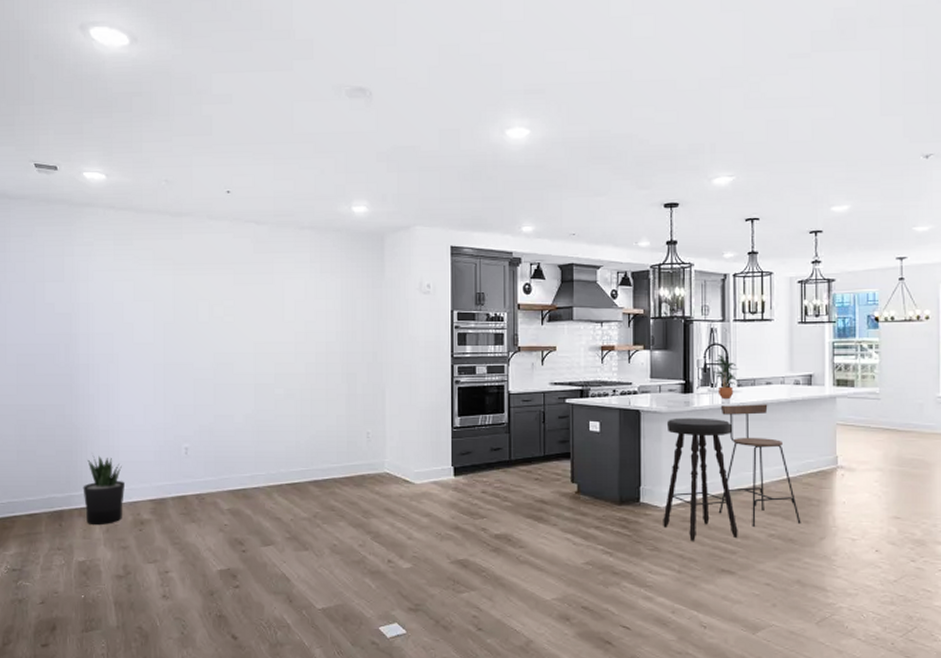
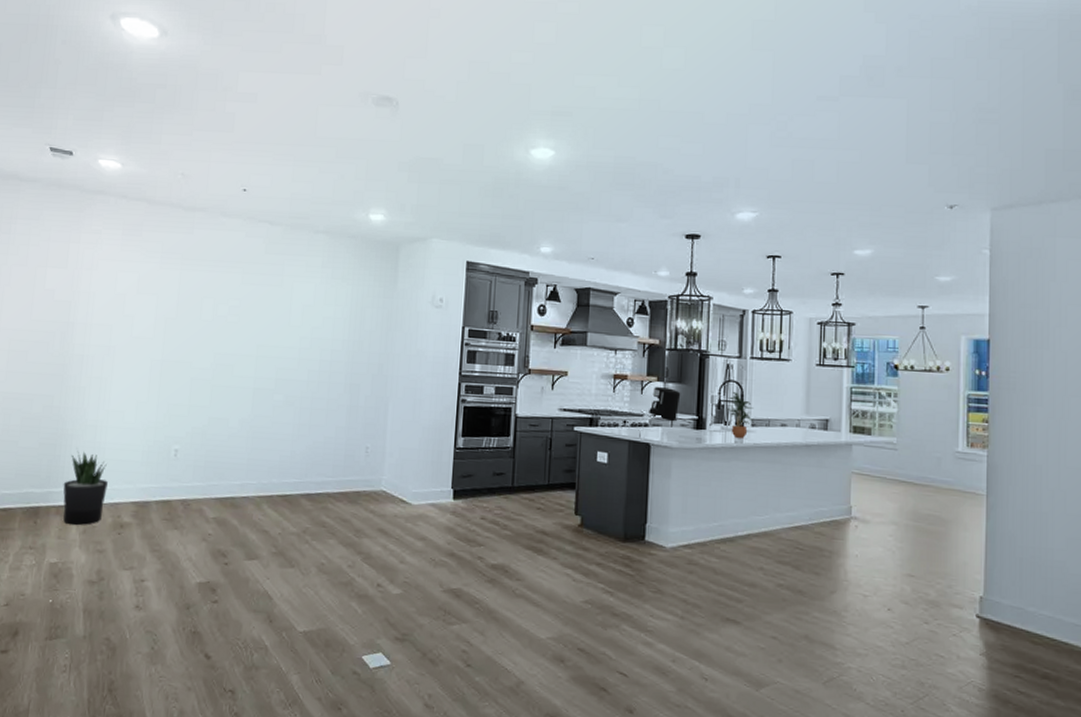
coffee maker: none [629,355,680,389] -> present [640,387,692,425]
music stool: present [663,417,738,541] -> none [667,454,746,586]
bar stool: present [718,404,801,527] -> none [726,445,812,576]

